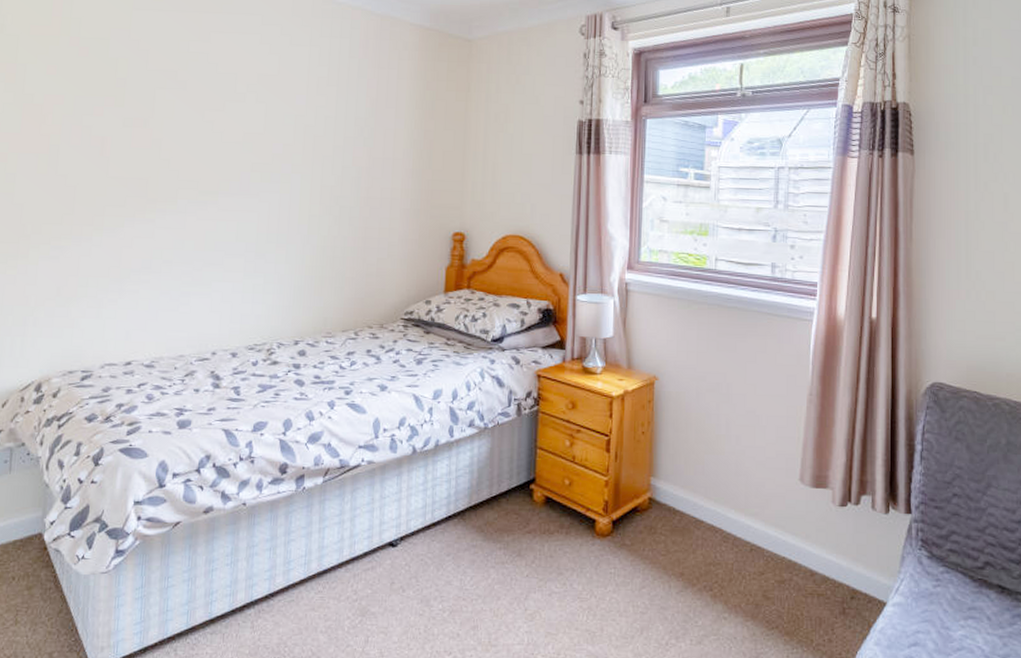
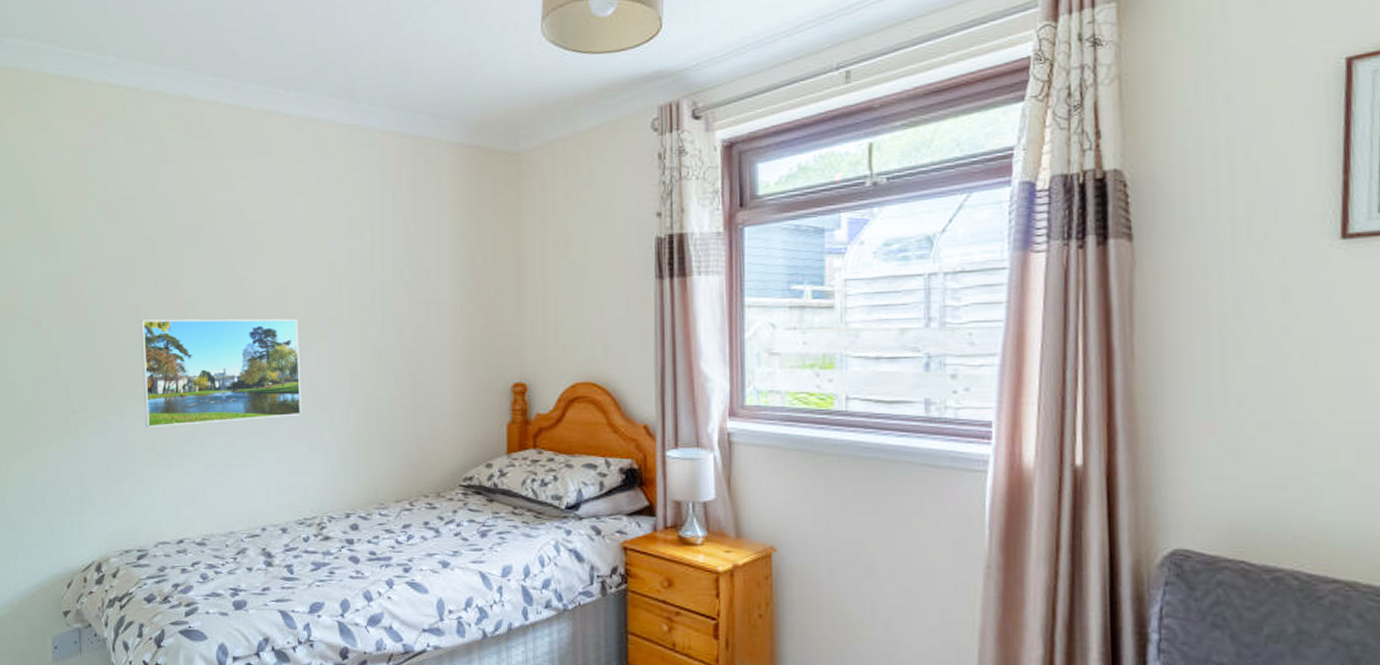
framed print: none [101,153,263,254] -> present [140,318,301,427]

